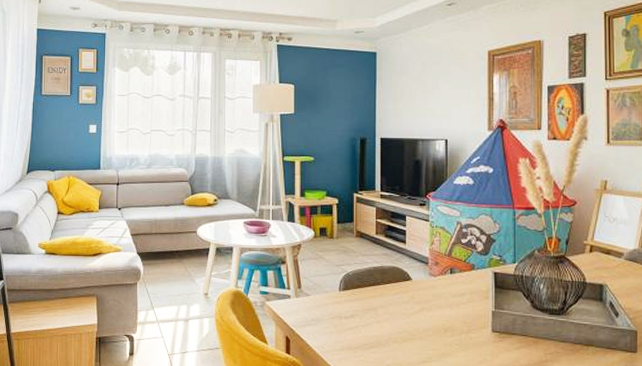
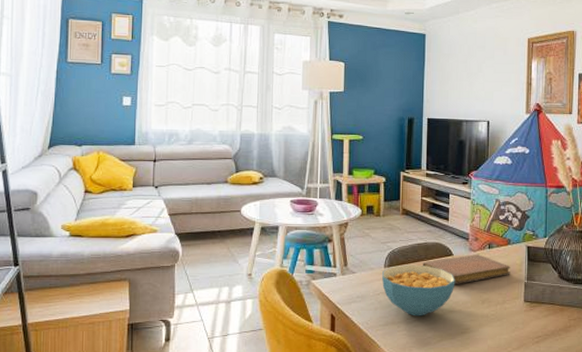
cereal bowl: none [337,288,415,343] -> present [382,264,455,316]
notebook: none [379,279,476,310] -> present [423,254,511,284]

